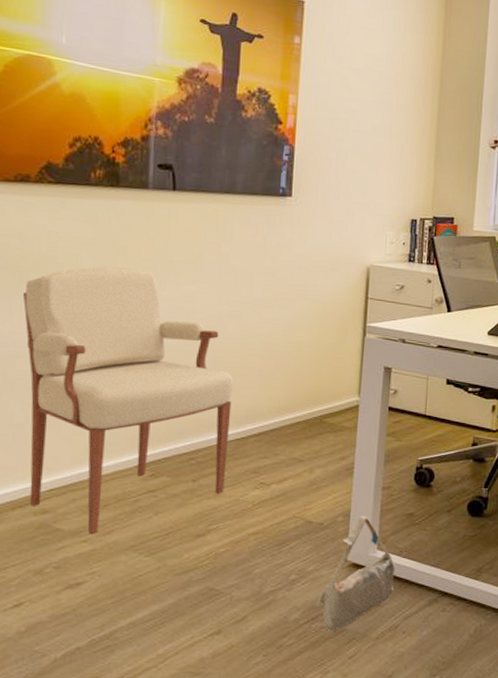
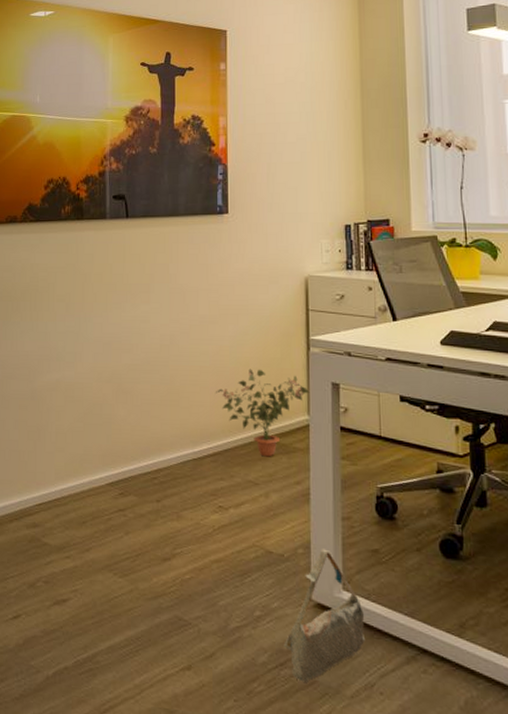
armchair: present [22,266,233,535] -> none [13,292,187,552]
potted plant: none [265,352,362,436] -> present [216,368,310,457]

